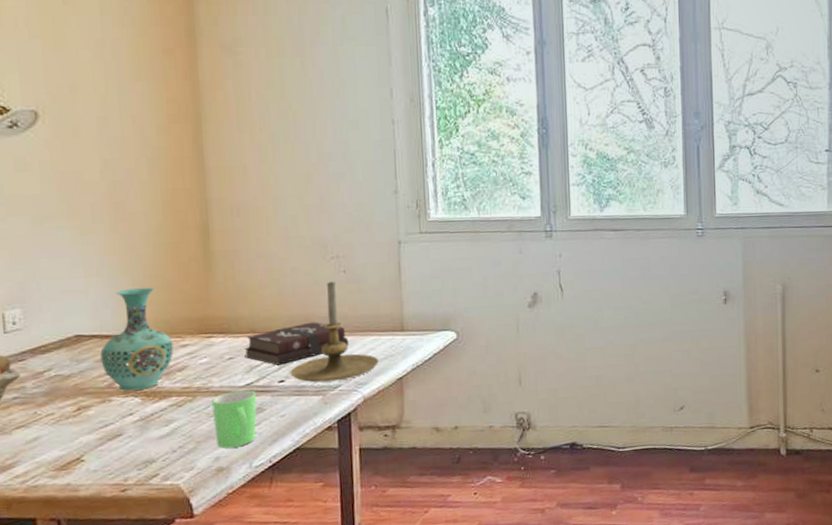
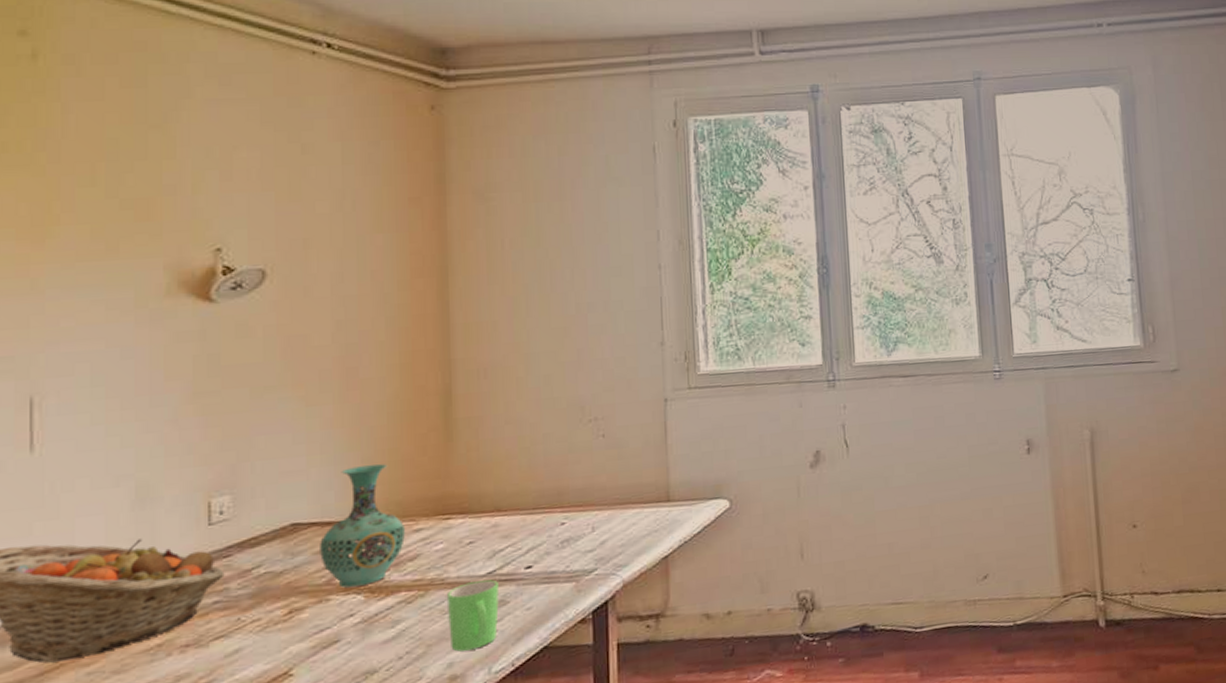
hardback book: present [244,322,350,365] -> none [487,495,608,549]
candle holder: present [290,281,379,383] -> none [539,447,641,567]

